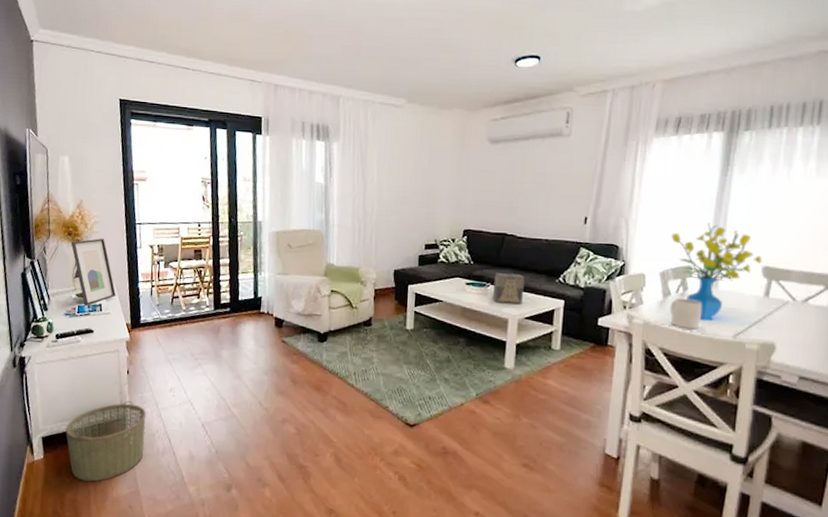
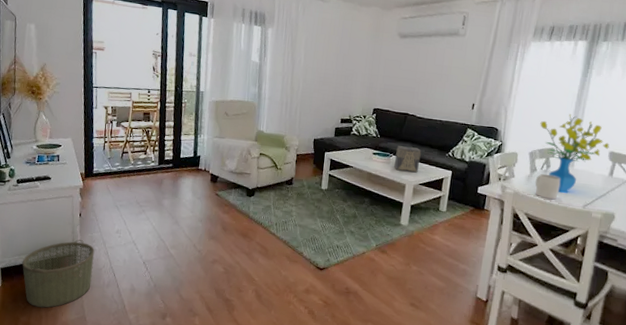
picture frame: present [71,238,116,307] -> none [34,97,73,157]

